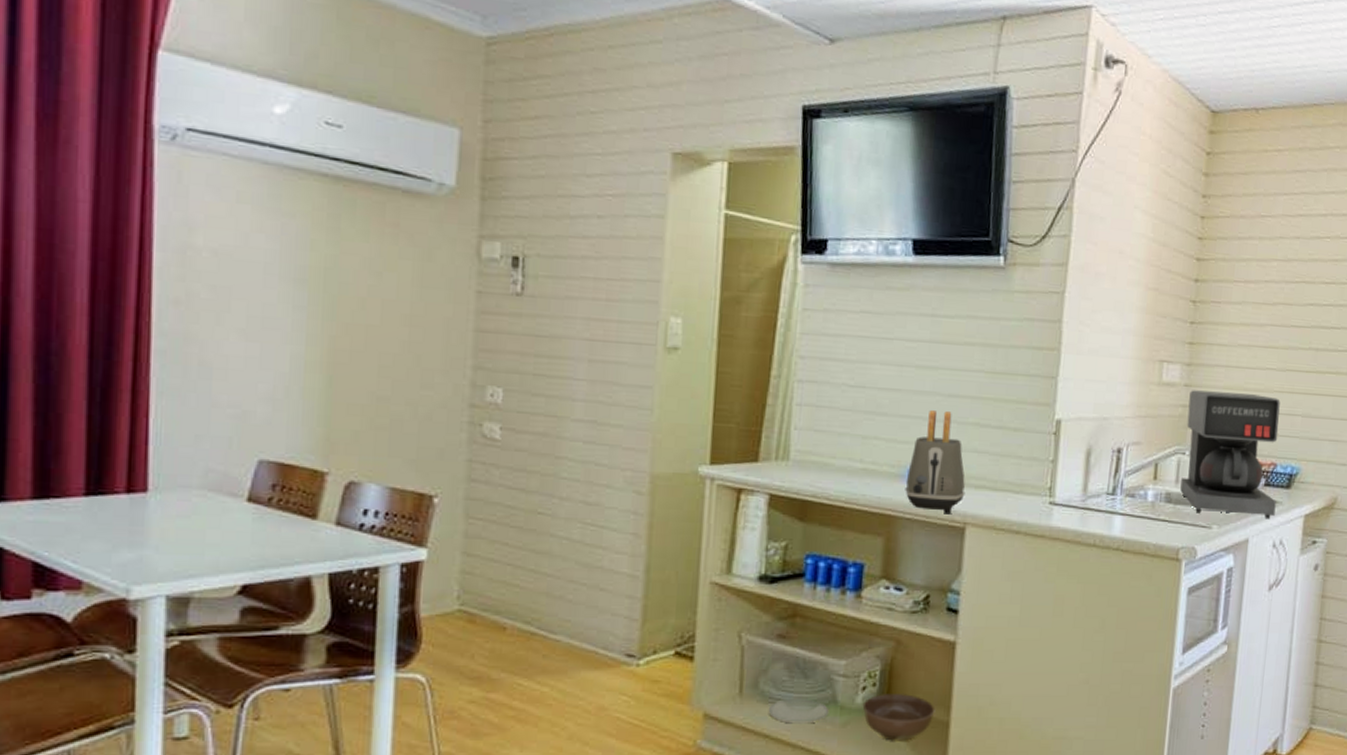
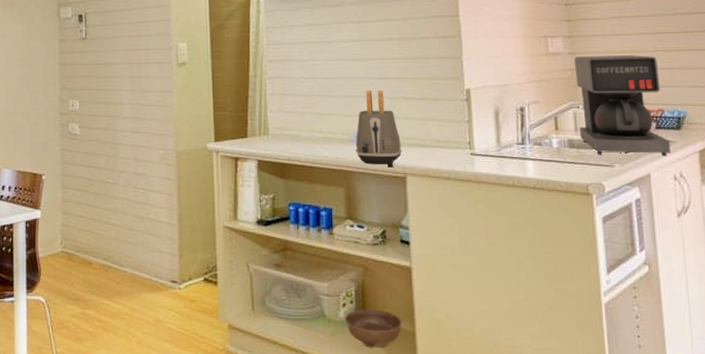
plate: present [768,699,830,724] -> none [274,314,320,333]

